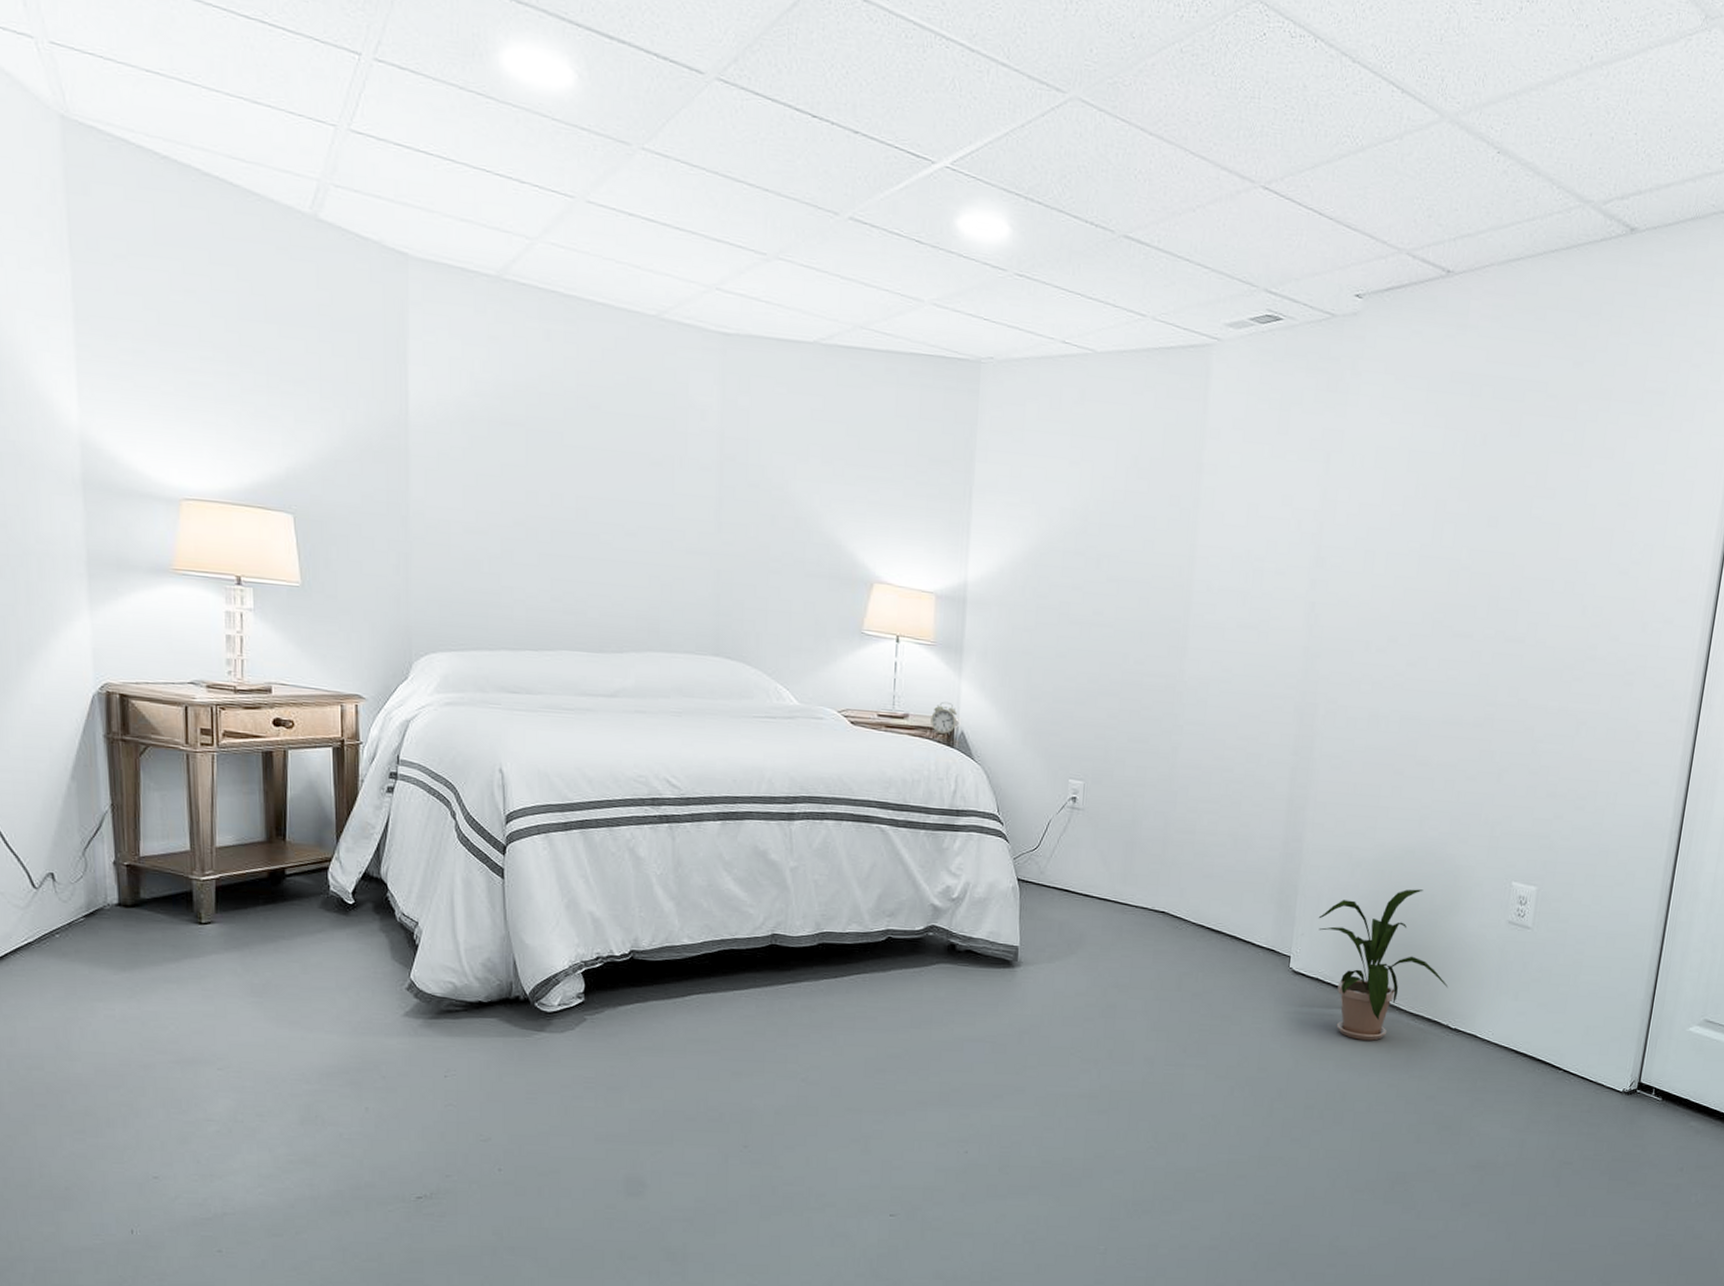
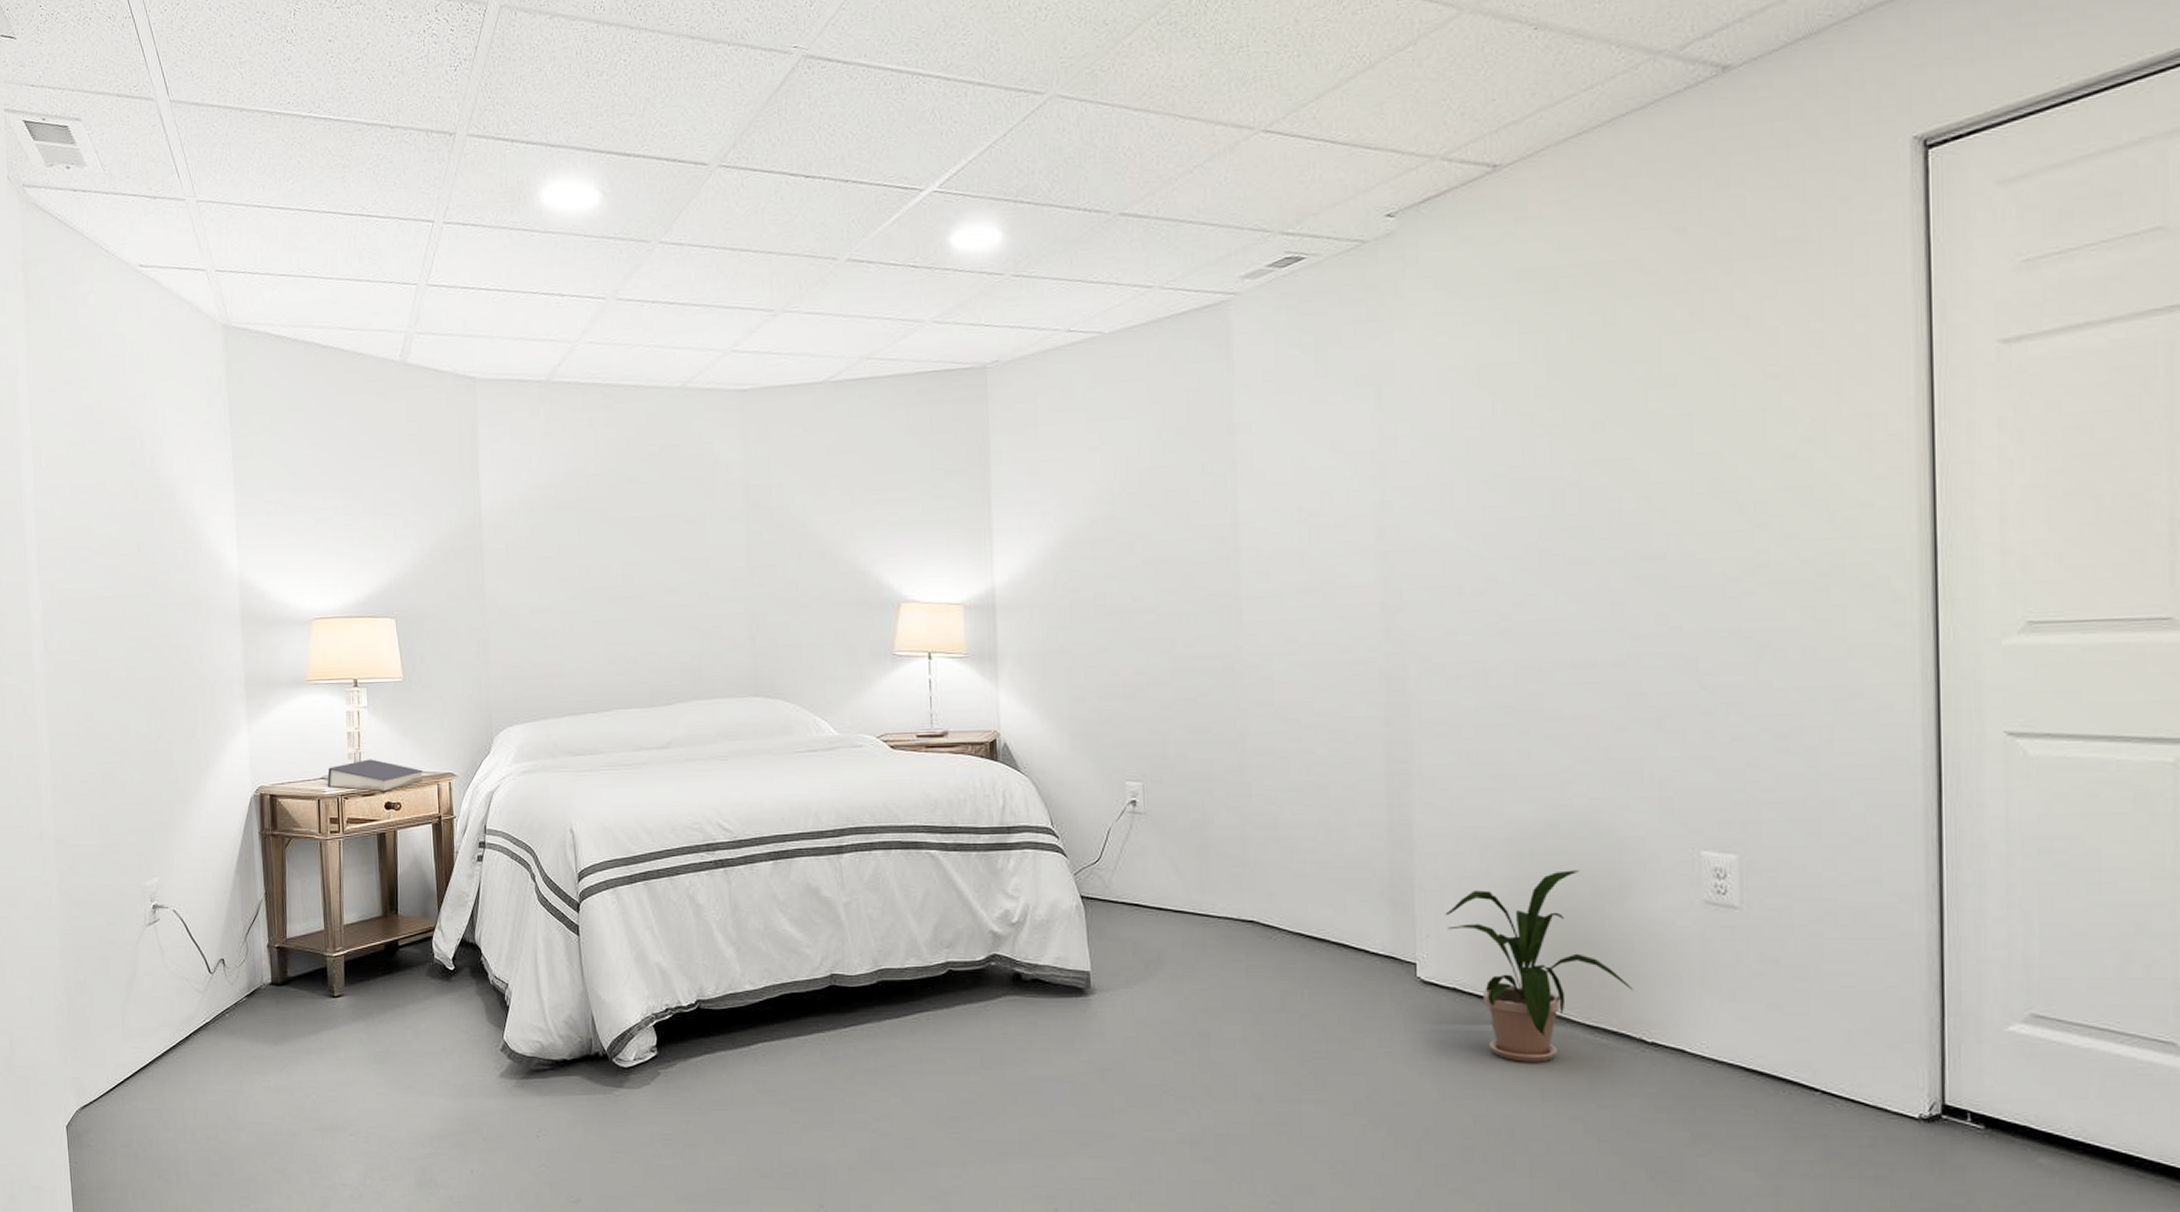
book: none [197,668,324,707] -> present [327,759,424,792]
alarm clock: present [930,701,957,735] -> none [971,713,998,749]

